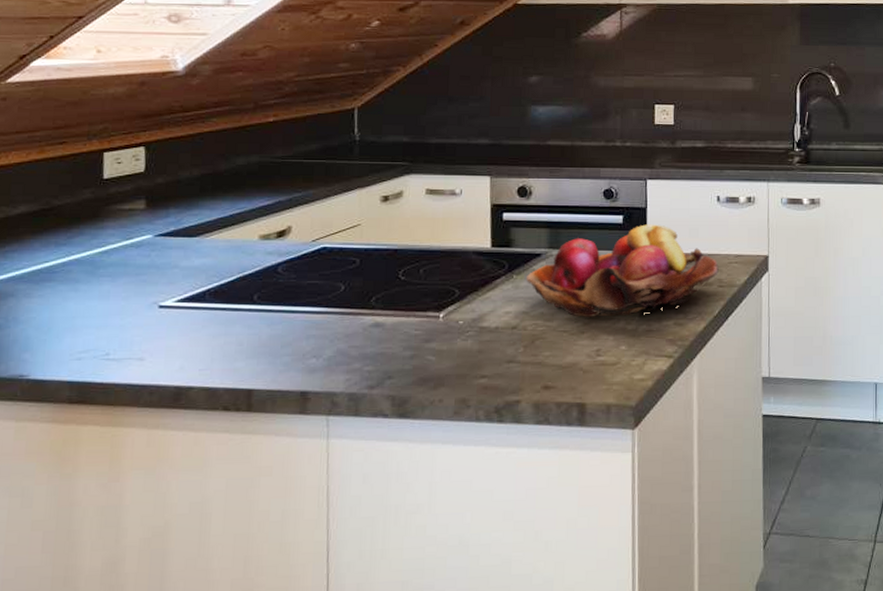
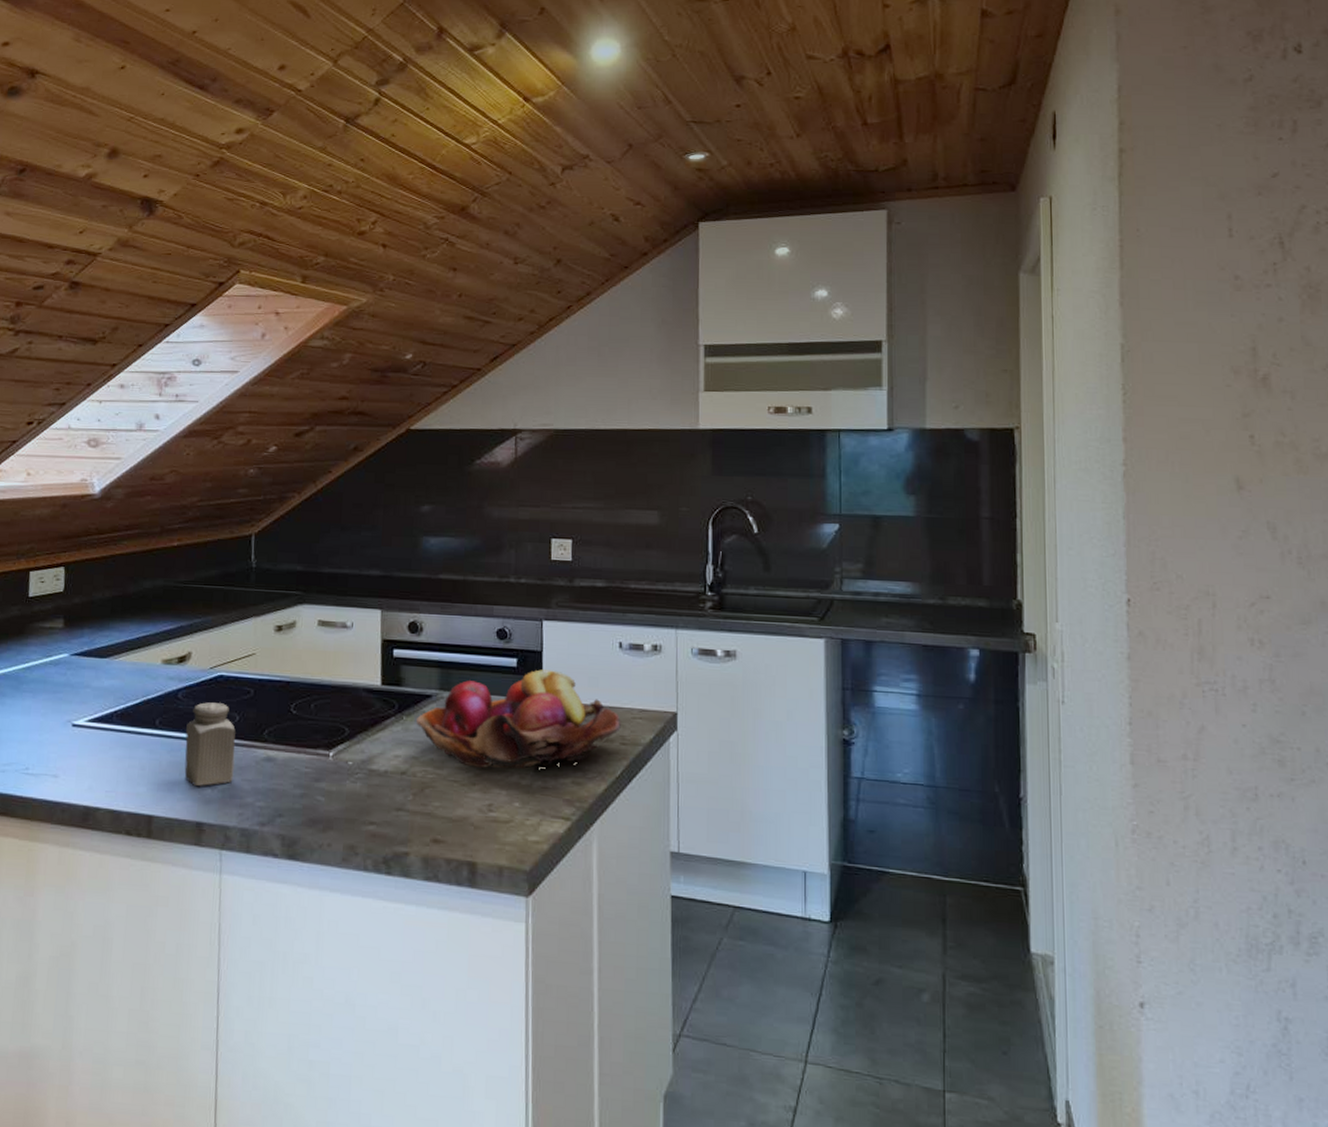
salt shaker: none [286,274,341,356] -> present [184,702,236,786]

